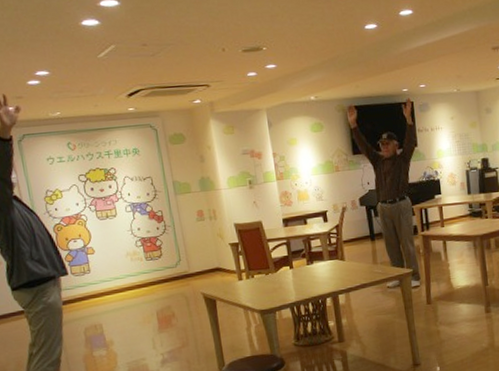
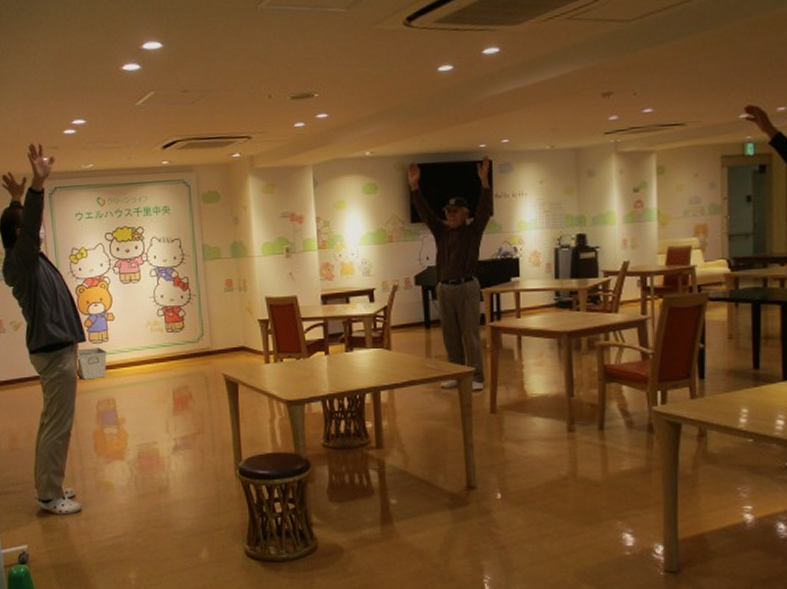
storage bin: none [59,279,92,310] -> present [76,348,107,380]

